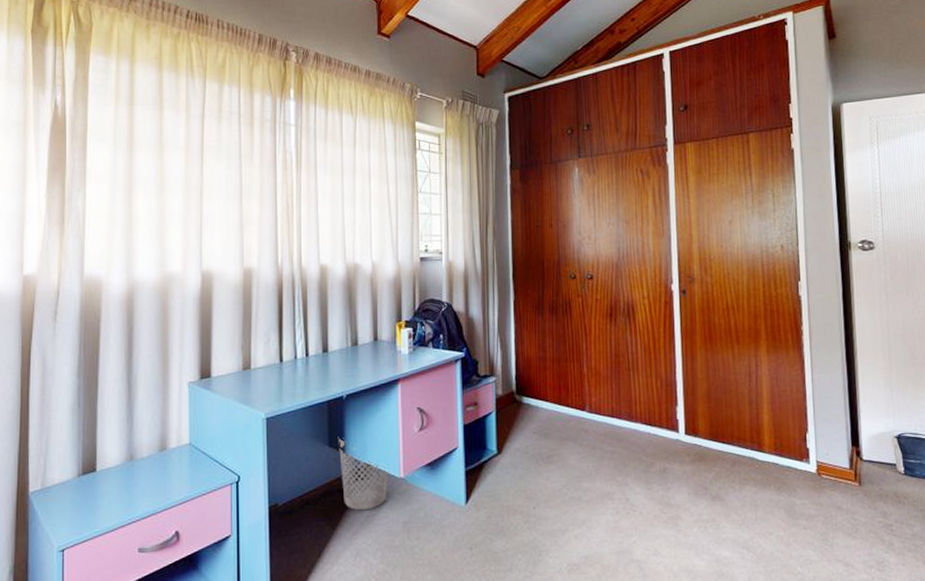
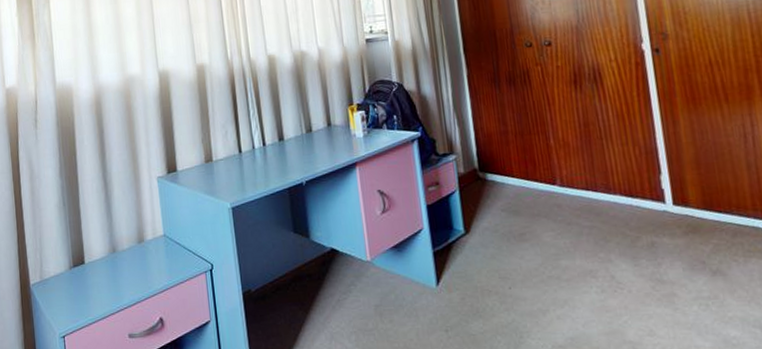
wastebasket: present [338,436,388,511] -> none [301,222,356,295]

